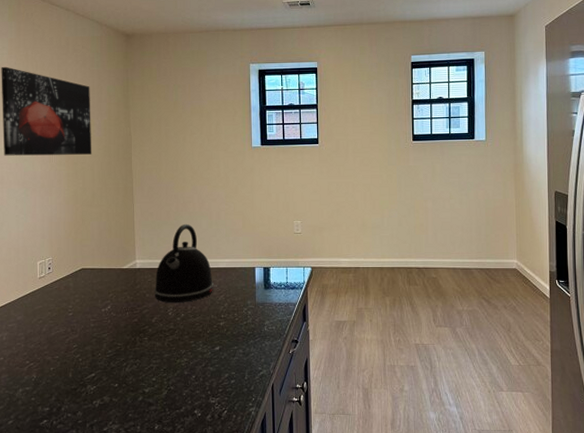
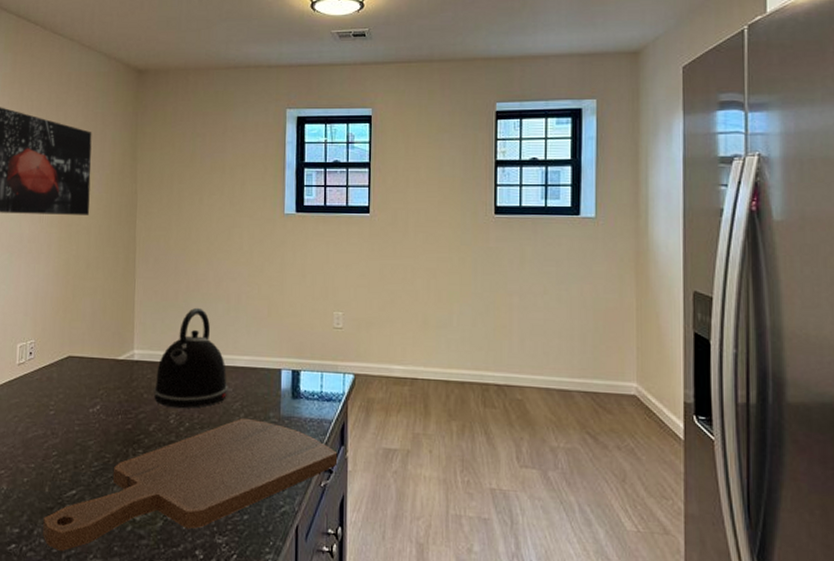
cutting board: none [69,306,302,422] -> present [43,417,338,552]

